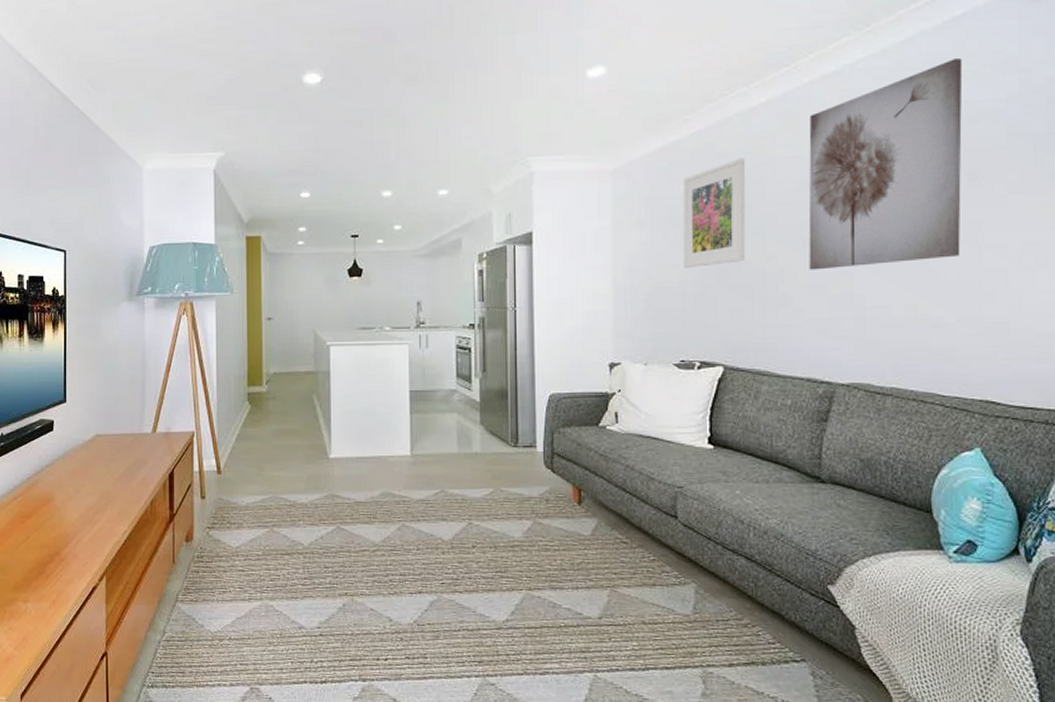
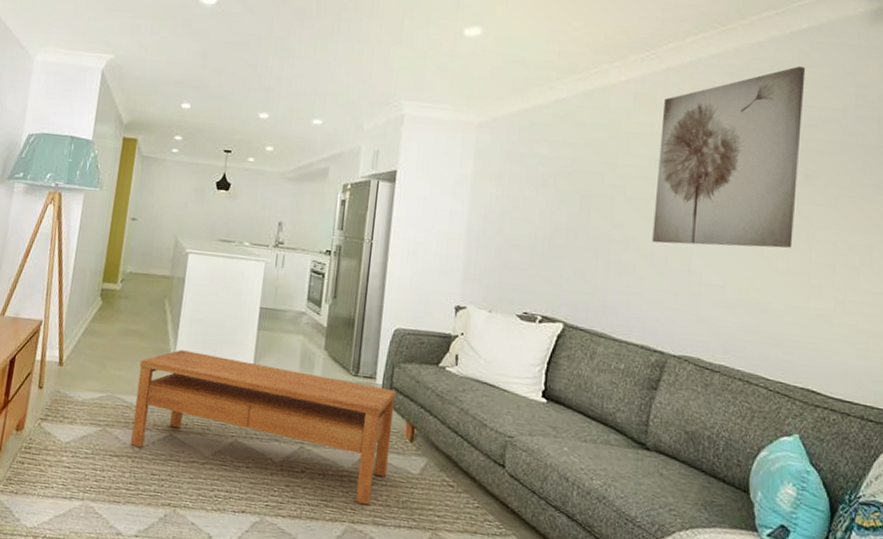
coffee table: none [298,443,559,572] -> present [131,350,396,506]
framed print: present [683,158,746,269] -> none [535,128,601,226]

